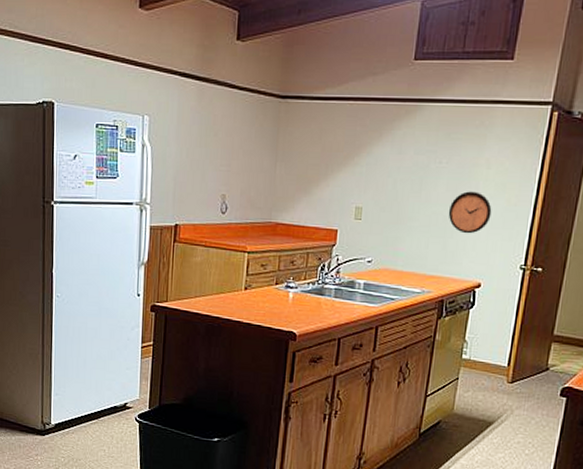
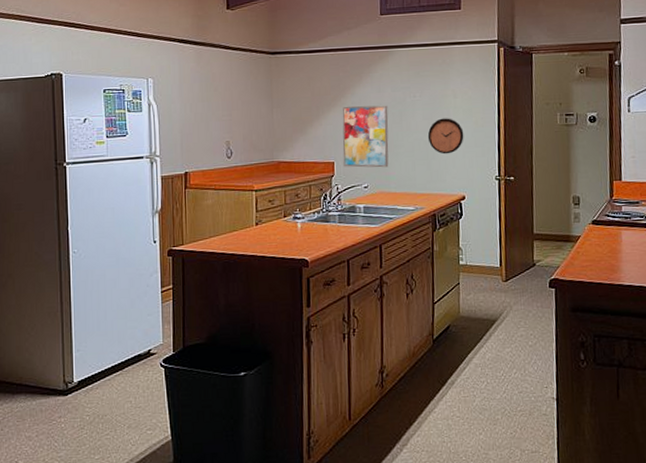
wall art: none [347,166,408,242] -> present [342,105,389,168]

